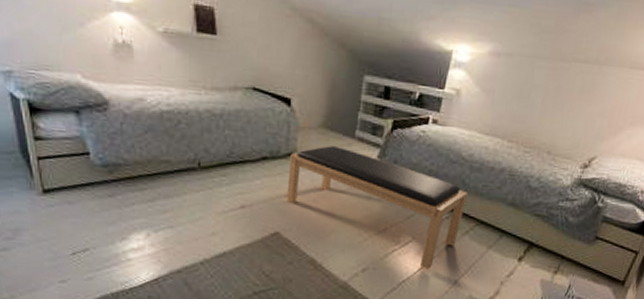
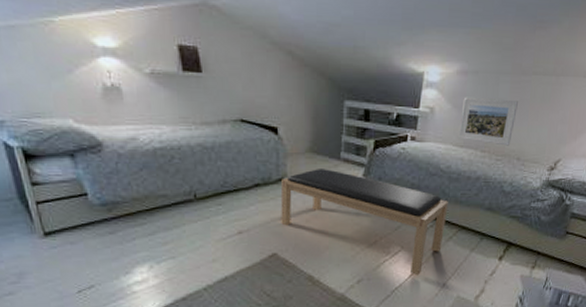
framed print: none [484,80,554,138] -> present [458,97,518,146]

